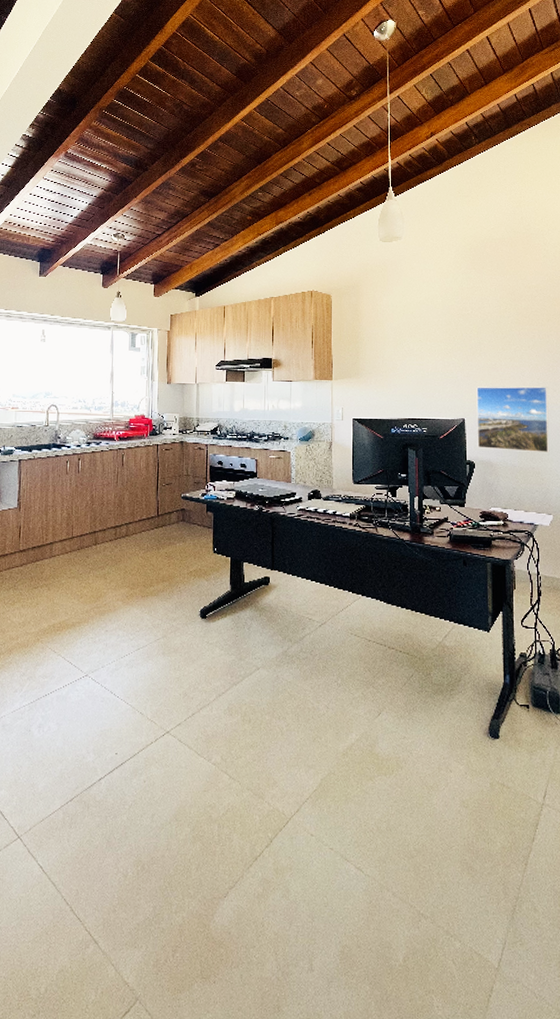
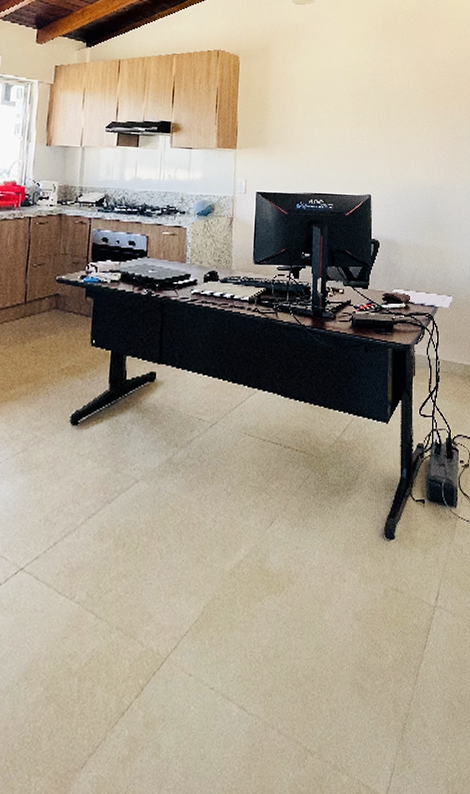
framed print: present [476,386,550,453] -> none [382,162,451,233]

